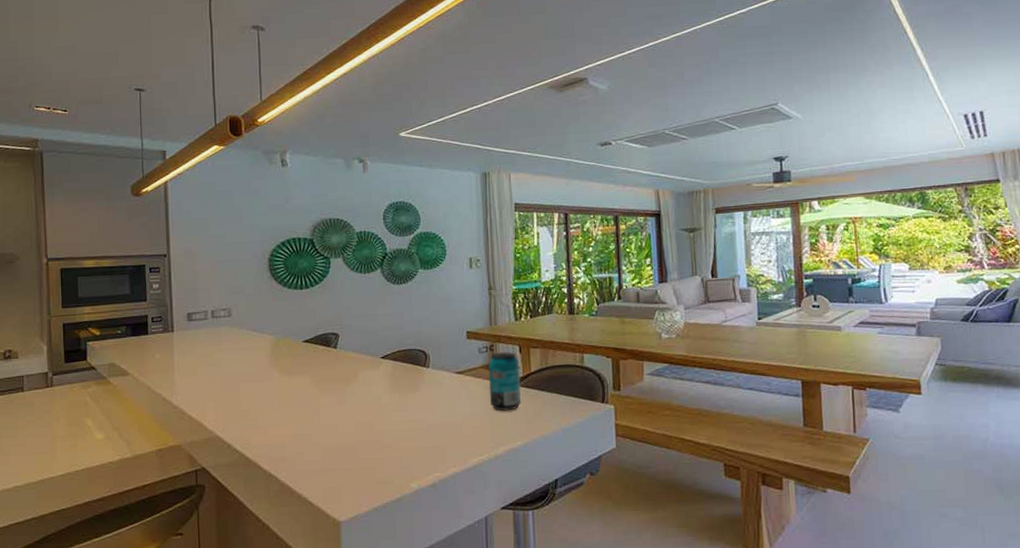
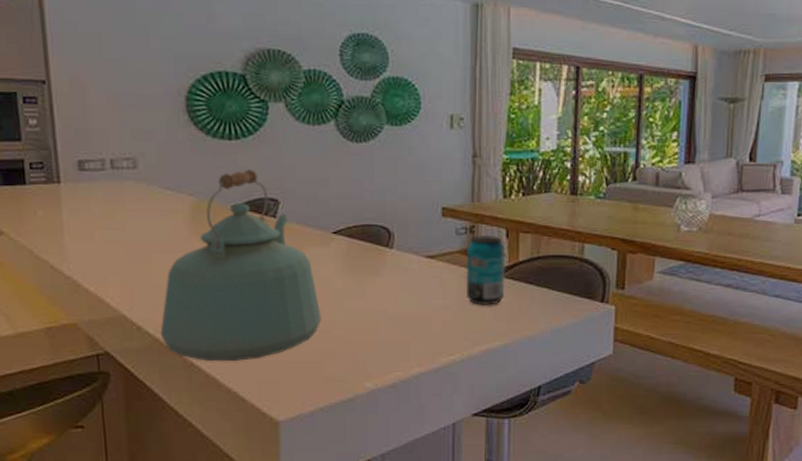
kettle: none [246,311,374,471] -> present [160,170,322,362]

